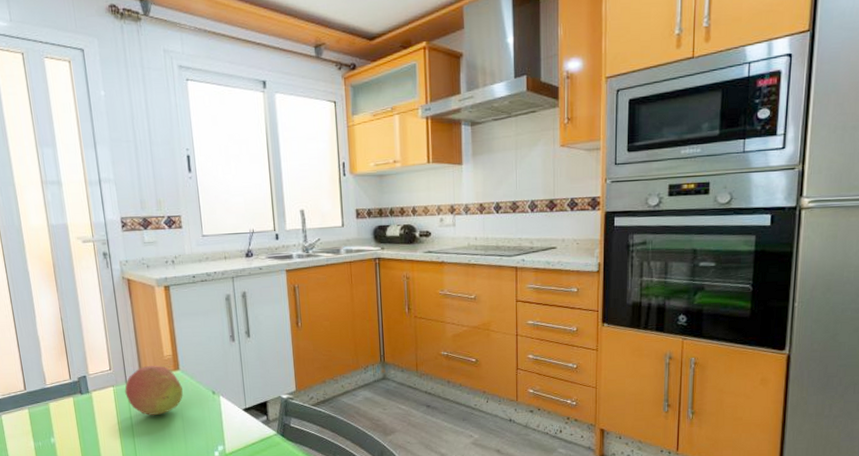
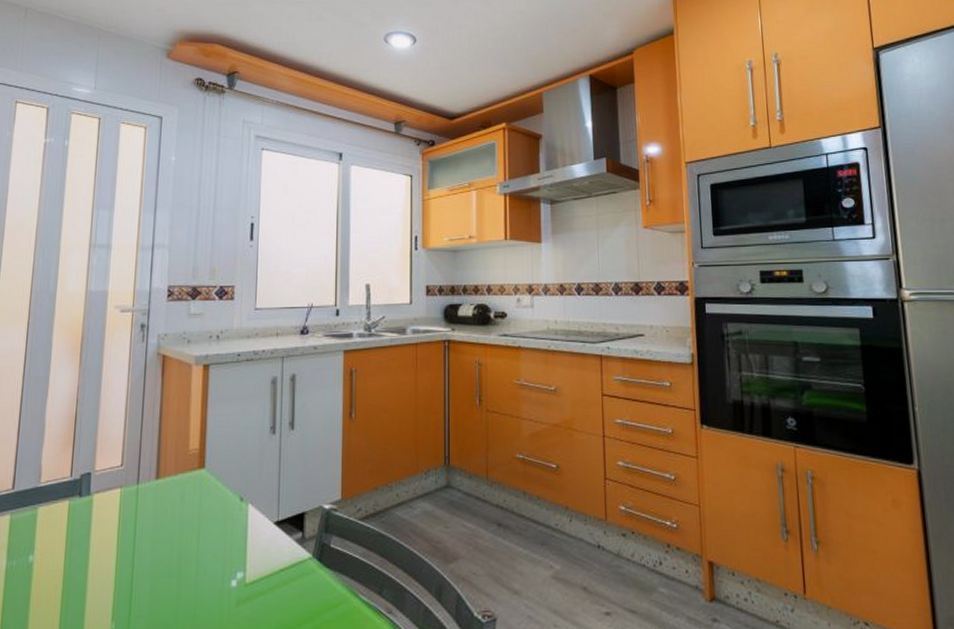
fruit: present [124,366,183,416] -> none [134,462,205,529]

